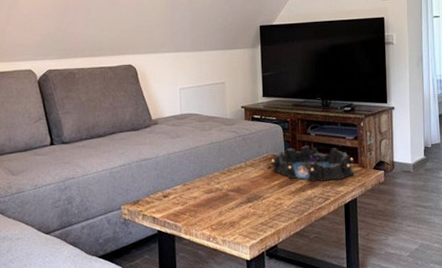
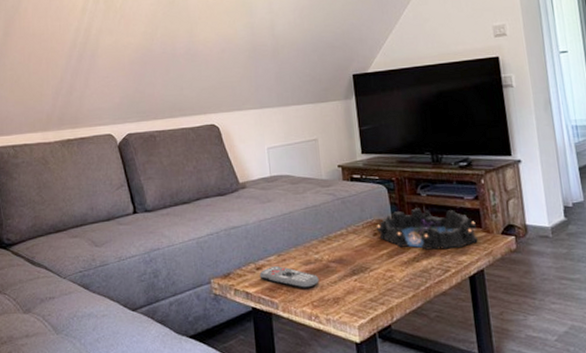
remote control: none [166,193,219,215] -> present [259,265,319,289]

